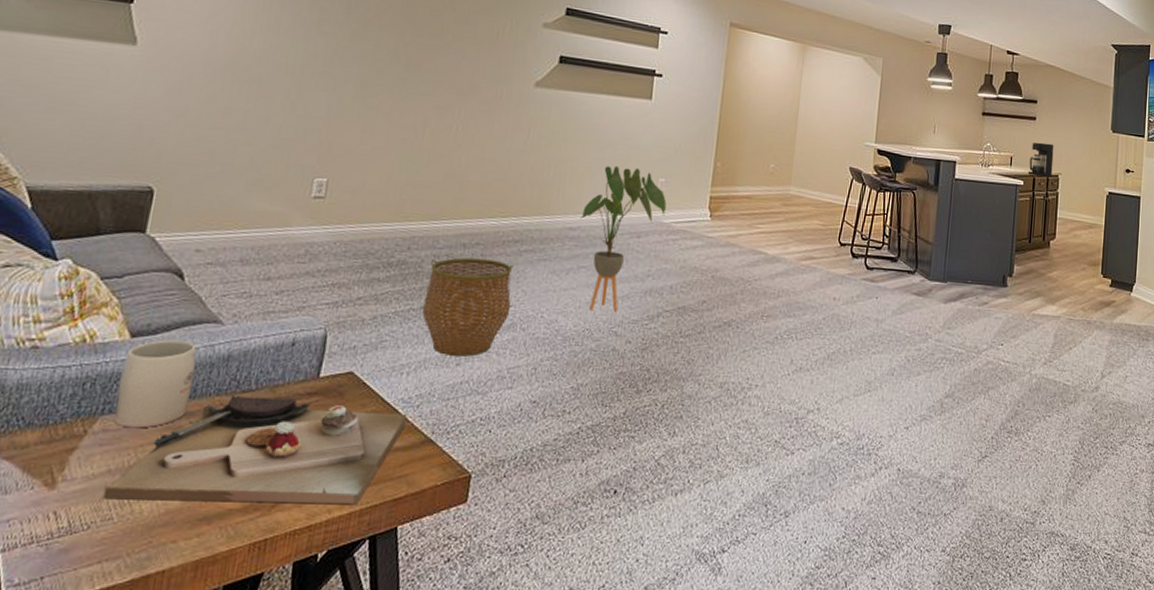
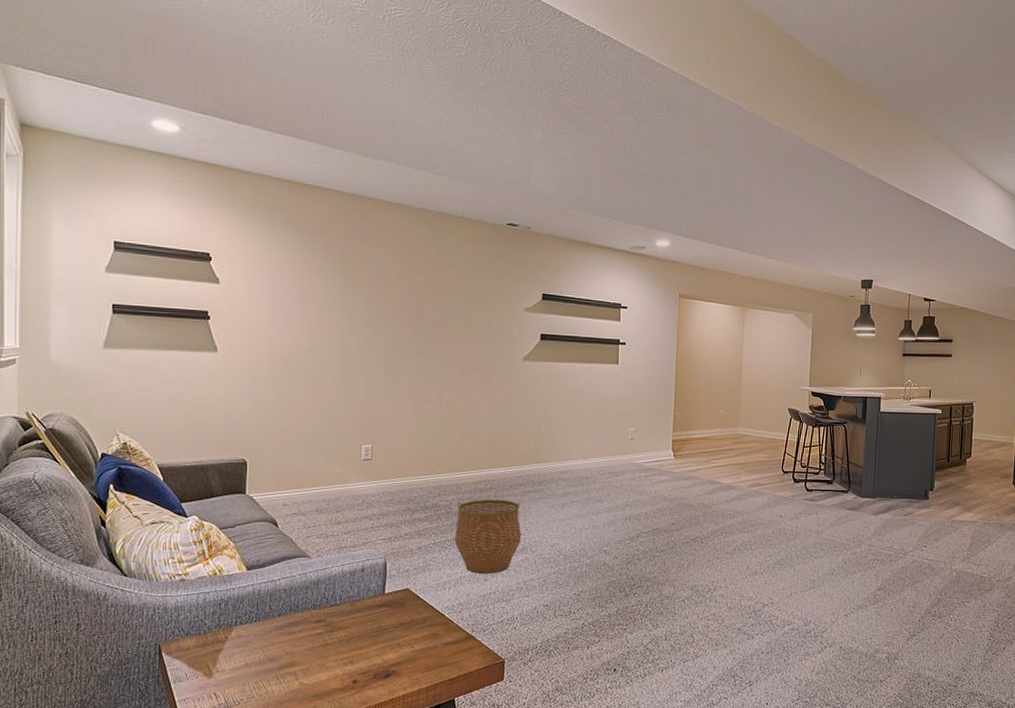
decorative tray: present [102,394,408,504] -> none [245,608,453,684]
mug: present [114,339,197,429] -> none [244,570,296,634]
house plant: present [580,165,667,313] -> none [569,420,637,536]
coffee maker: present [1027,142,1054,177] -> none [945,376,969,405]

